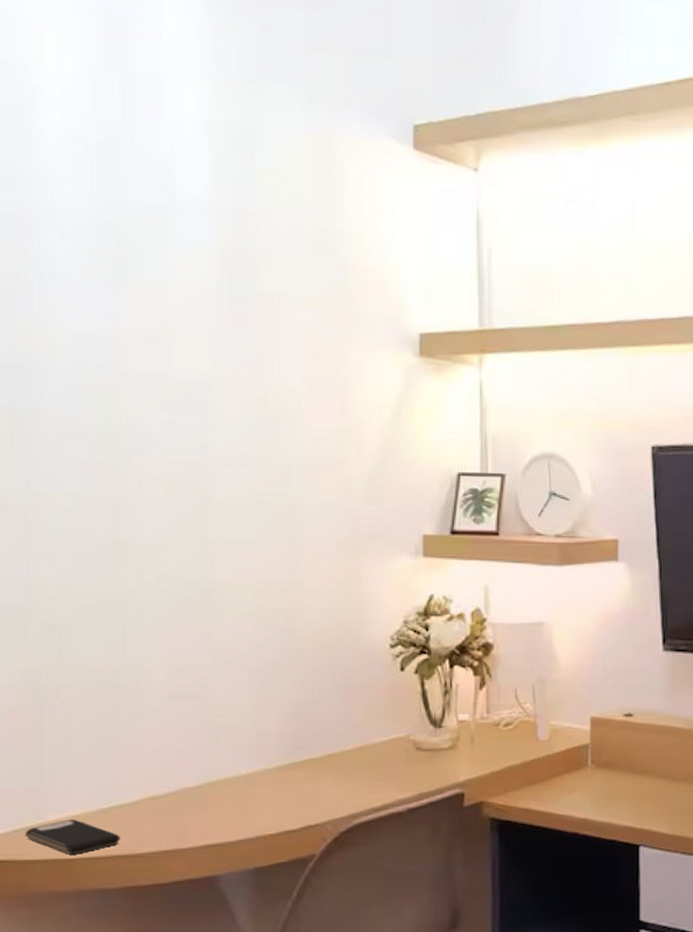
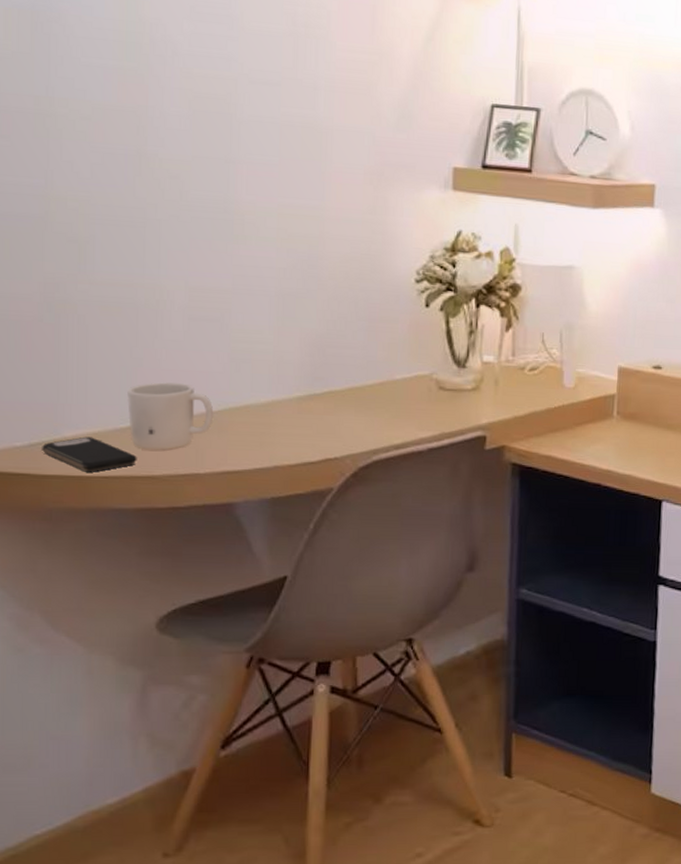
mug: none [110,760,196,829] -> present [127,382,214,451]

